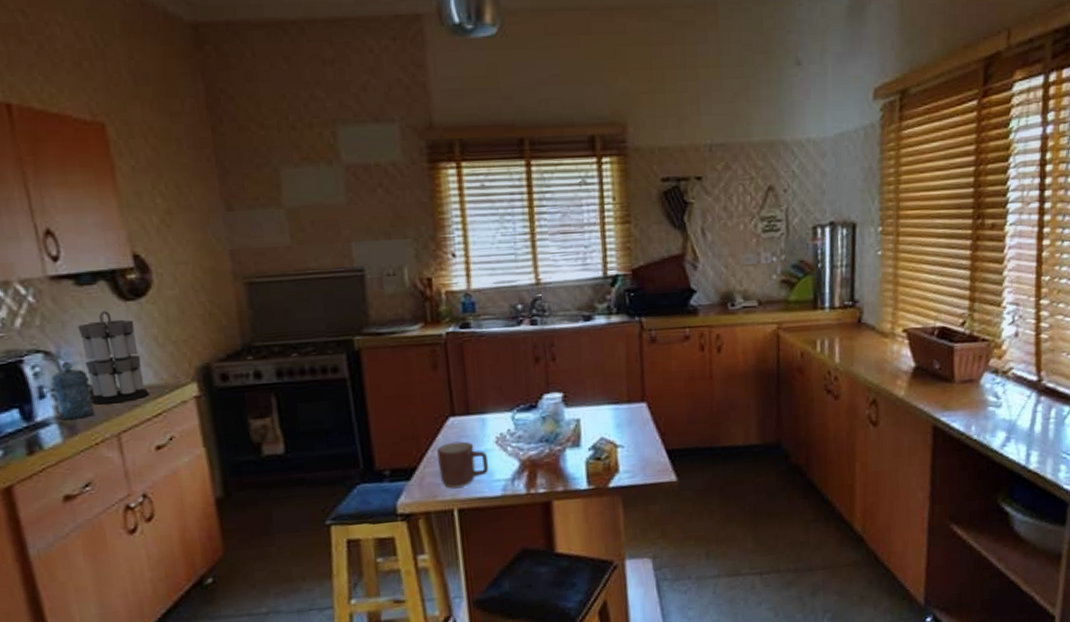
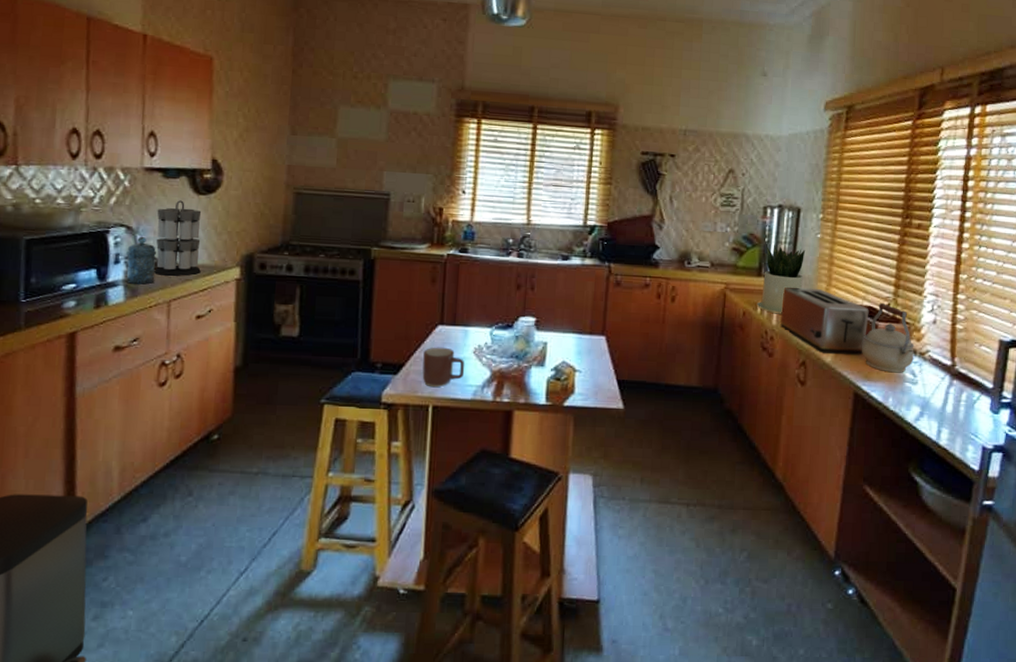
planter: none [815,270,866,351] -> present [756,245,806,314]
toaster: none [844,314,943,387] -> present [780,286,869,355]
kettle: none [937,321,996,398] -> present [861,303,914,373]

